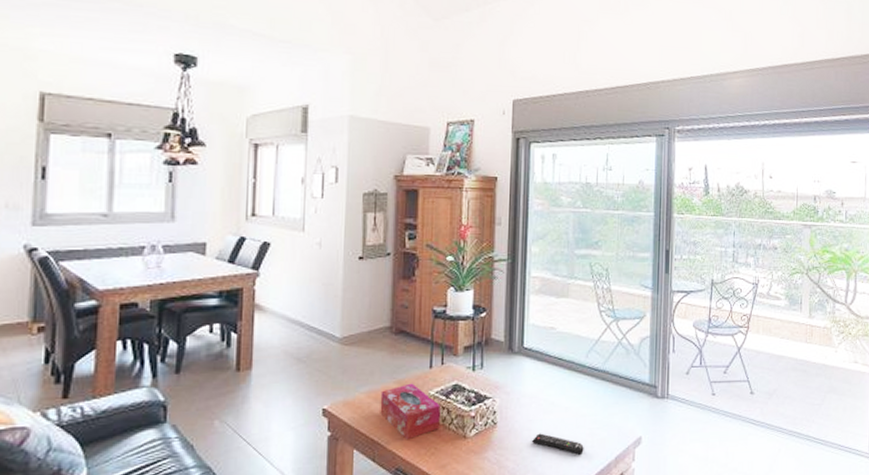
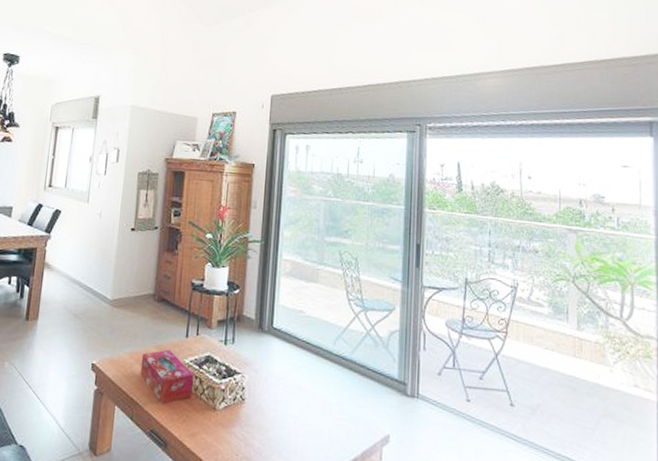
remote control: present [532,433,584,455] -> none [278,416,330,444]

